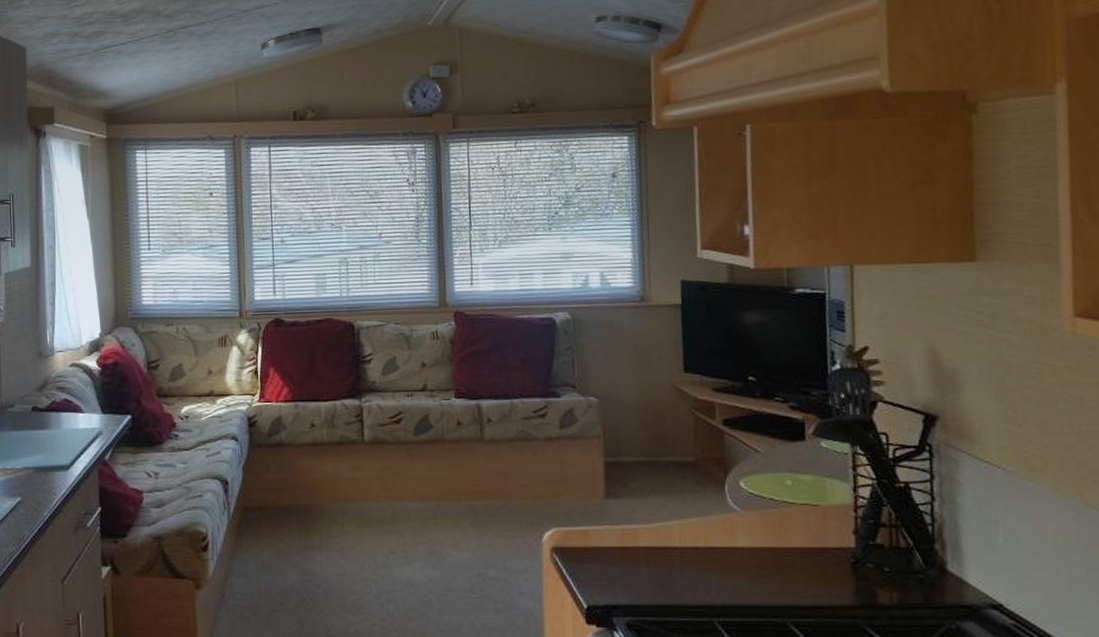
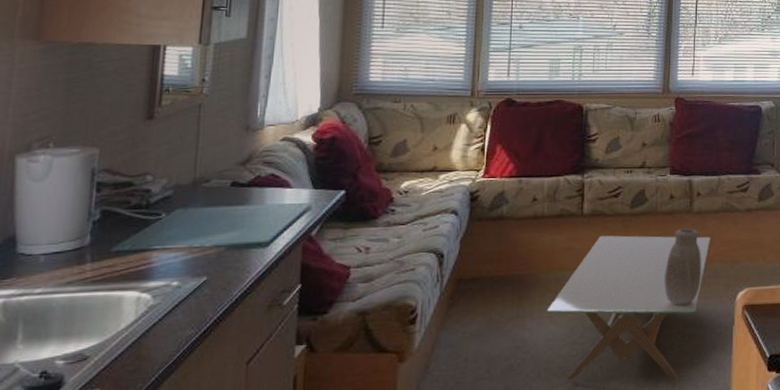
coffee table: none [335,465,508,626] -> present [546,235,711,381]
vase: none [458,458,500,544] -> present [664,228,701,305]

